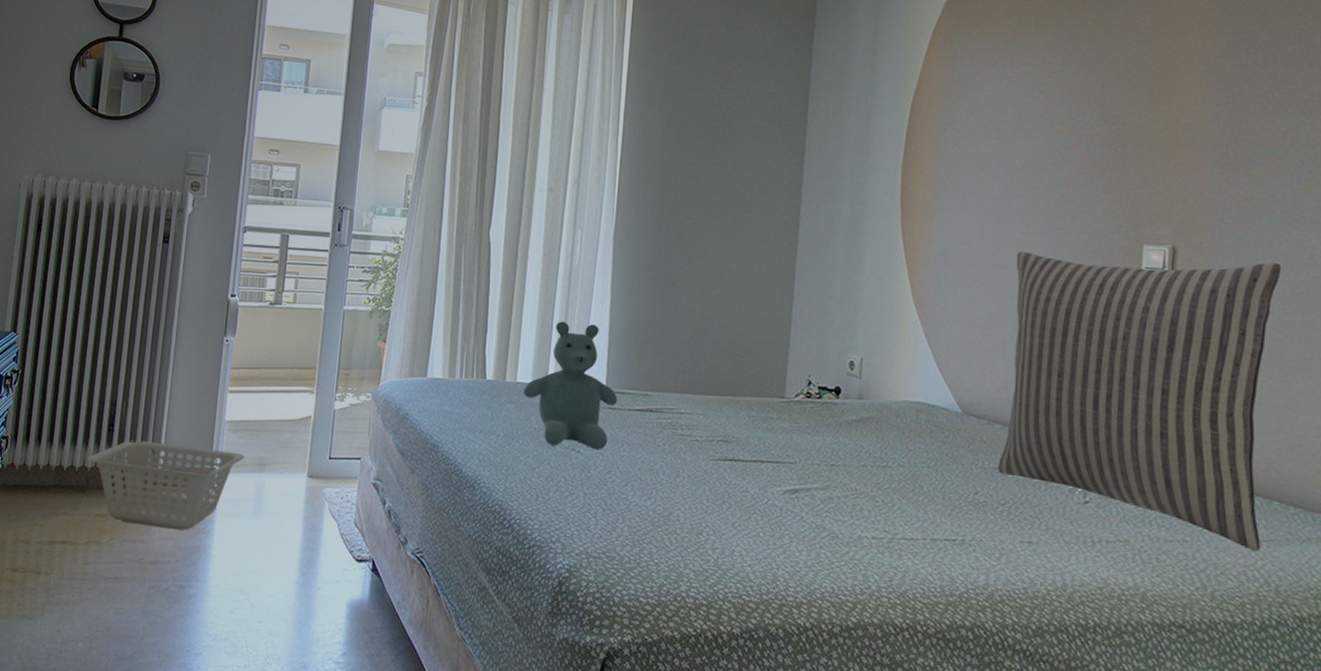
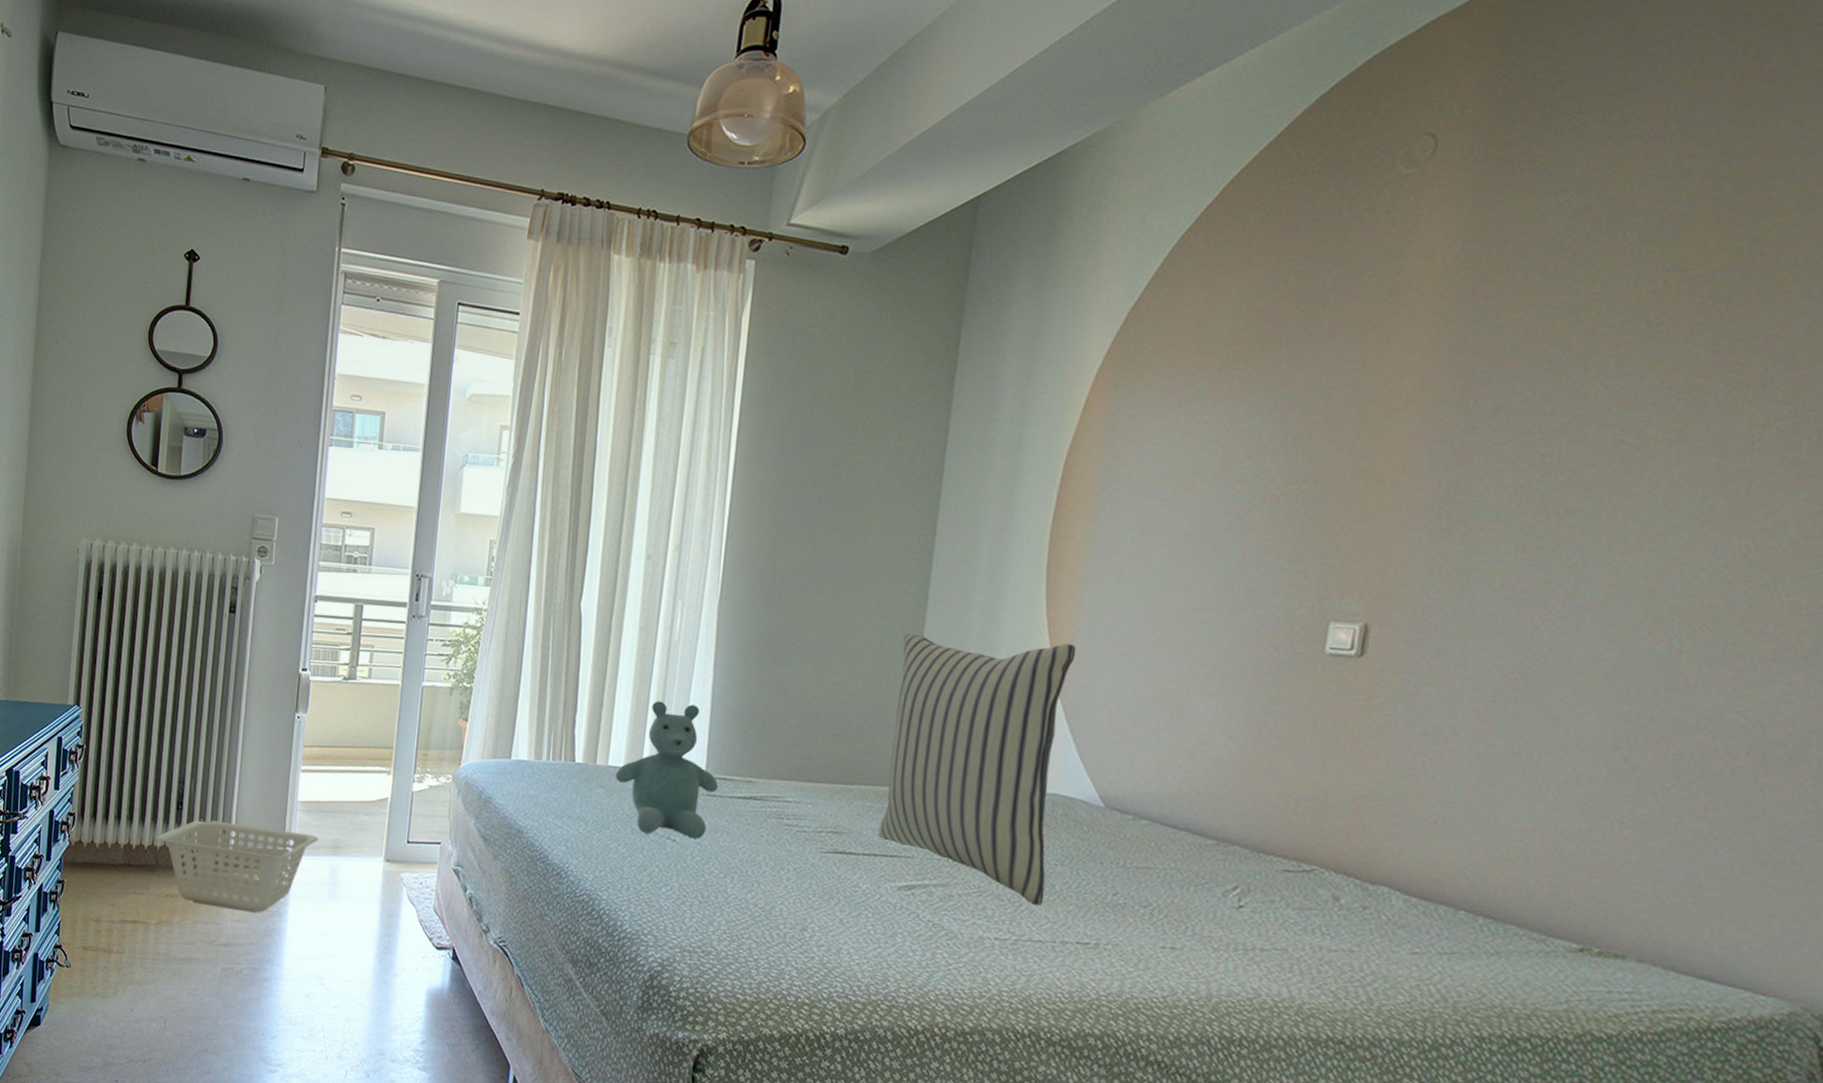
pillow: none [763,258,930,506] -> present [878,634,1077,906]
pillow: present [998,251,1282,552] -> none [1141,628,1494,965]

